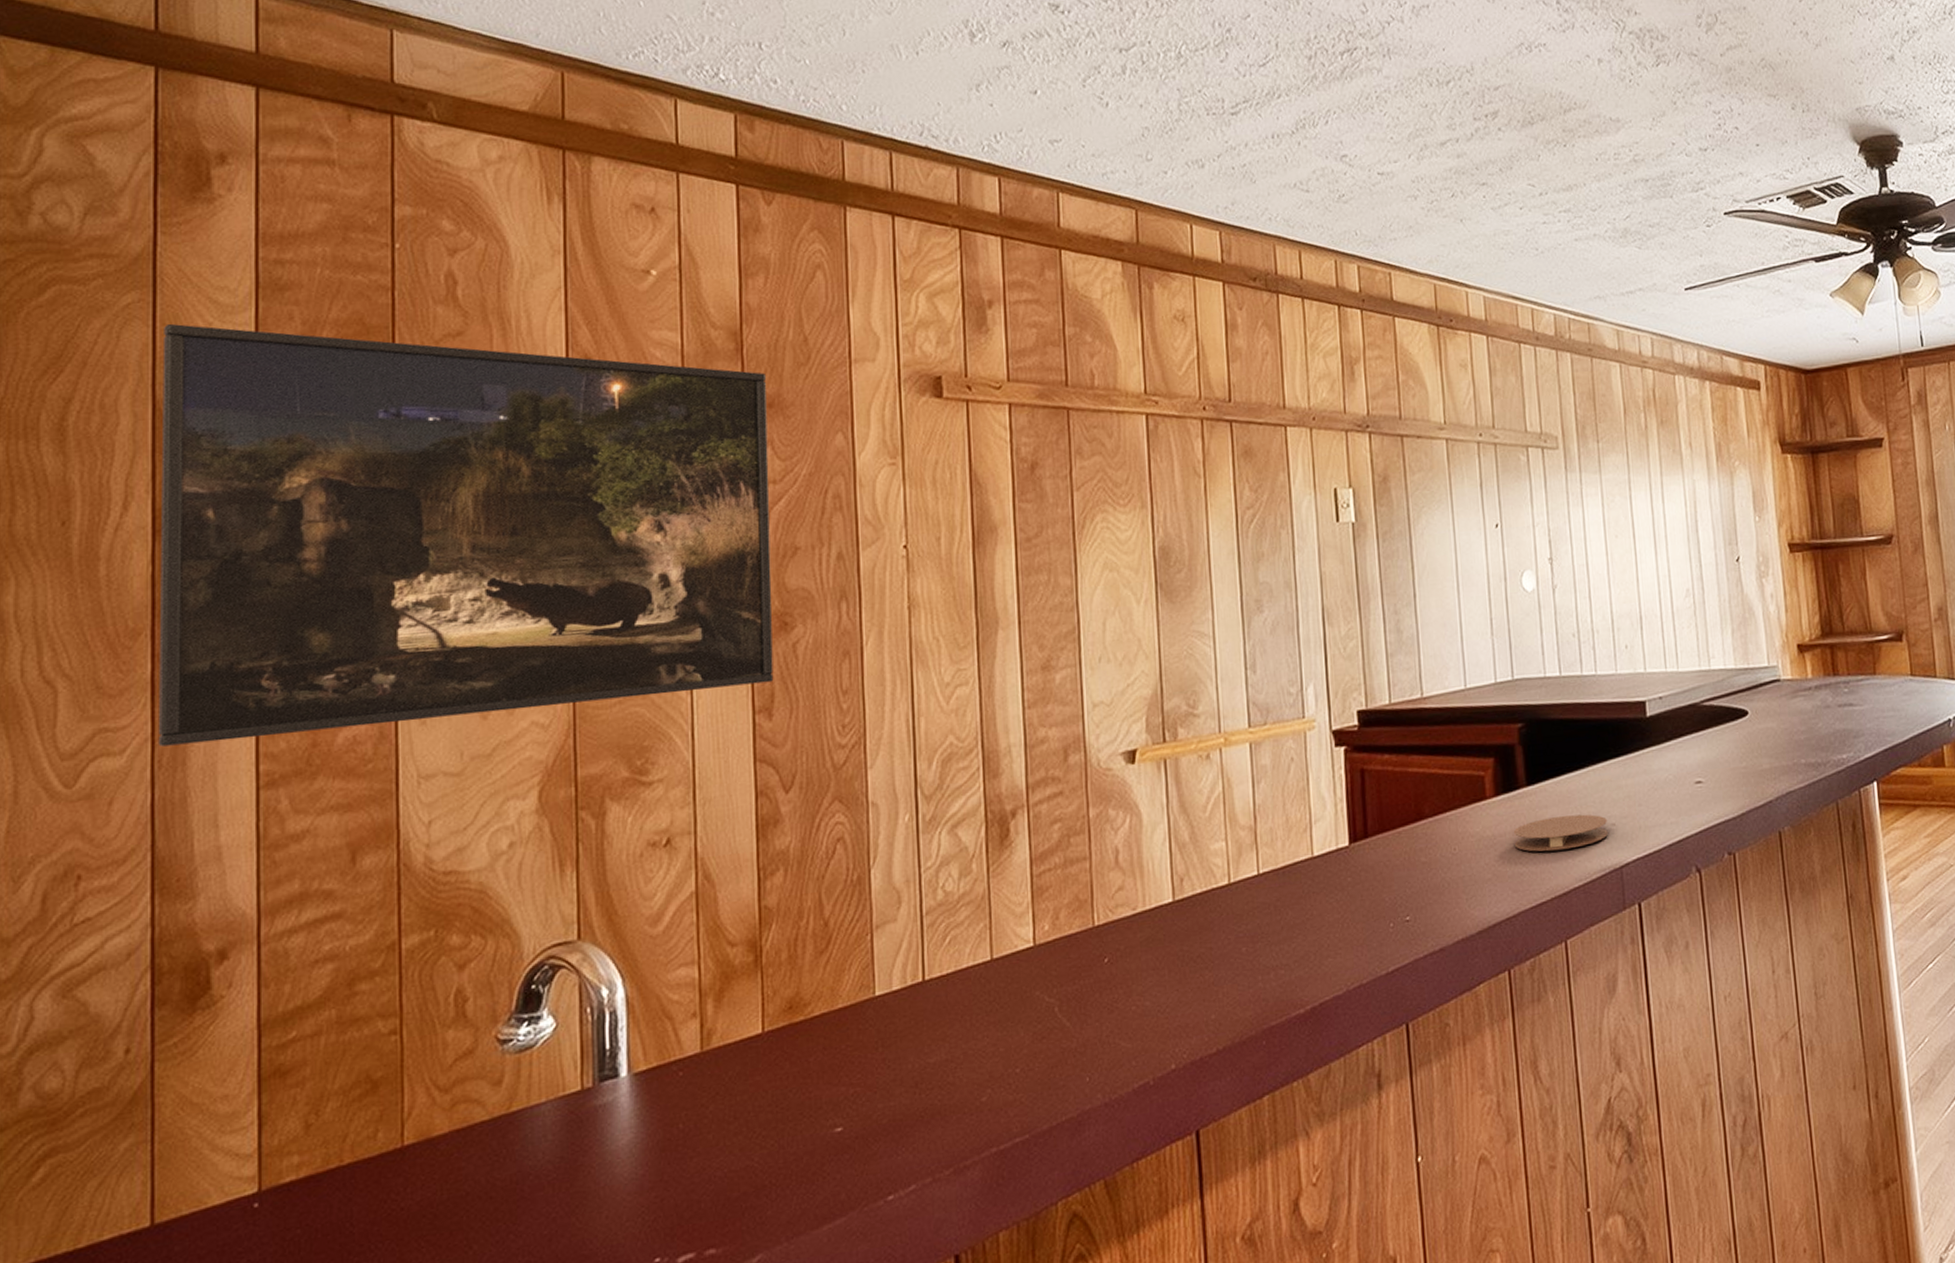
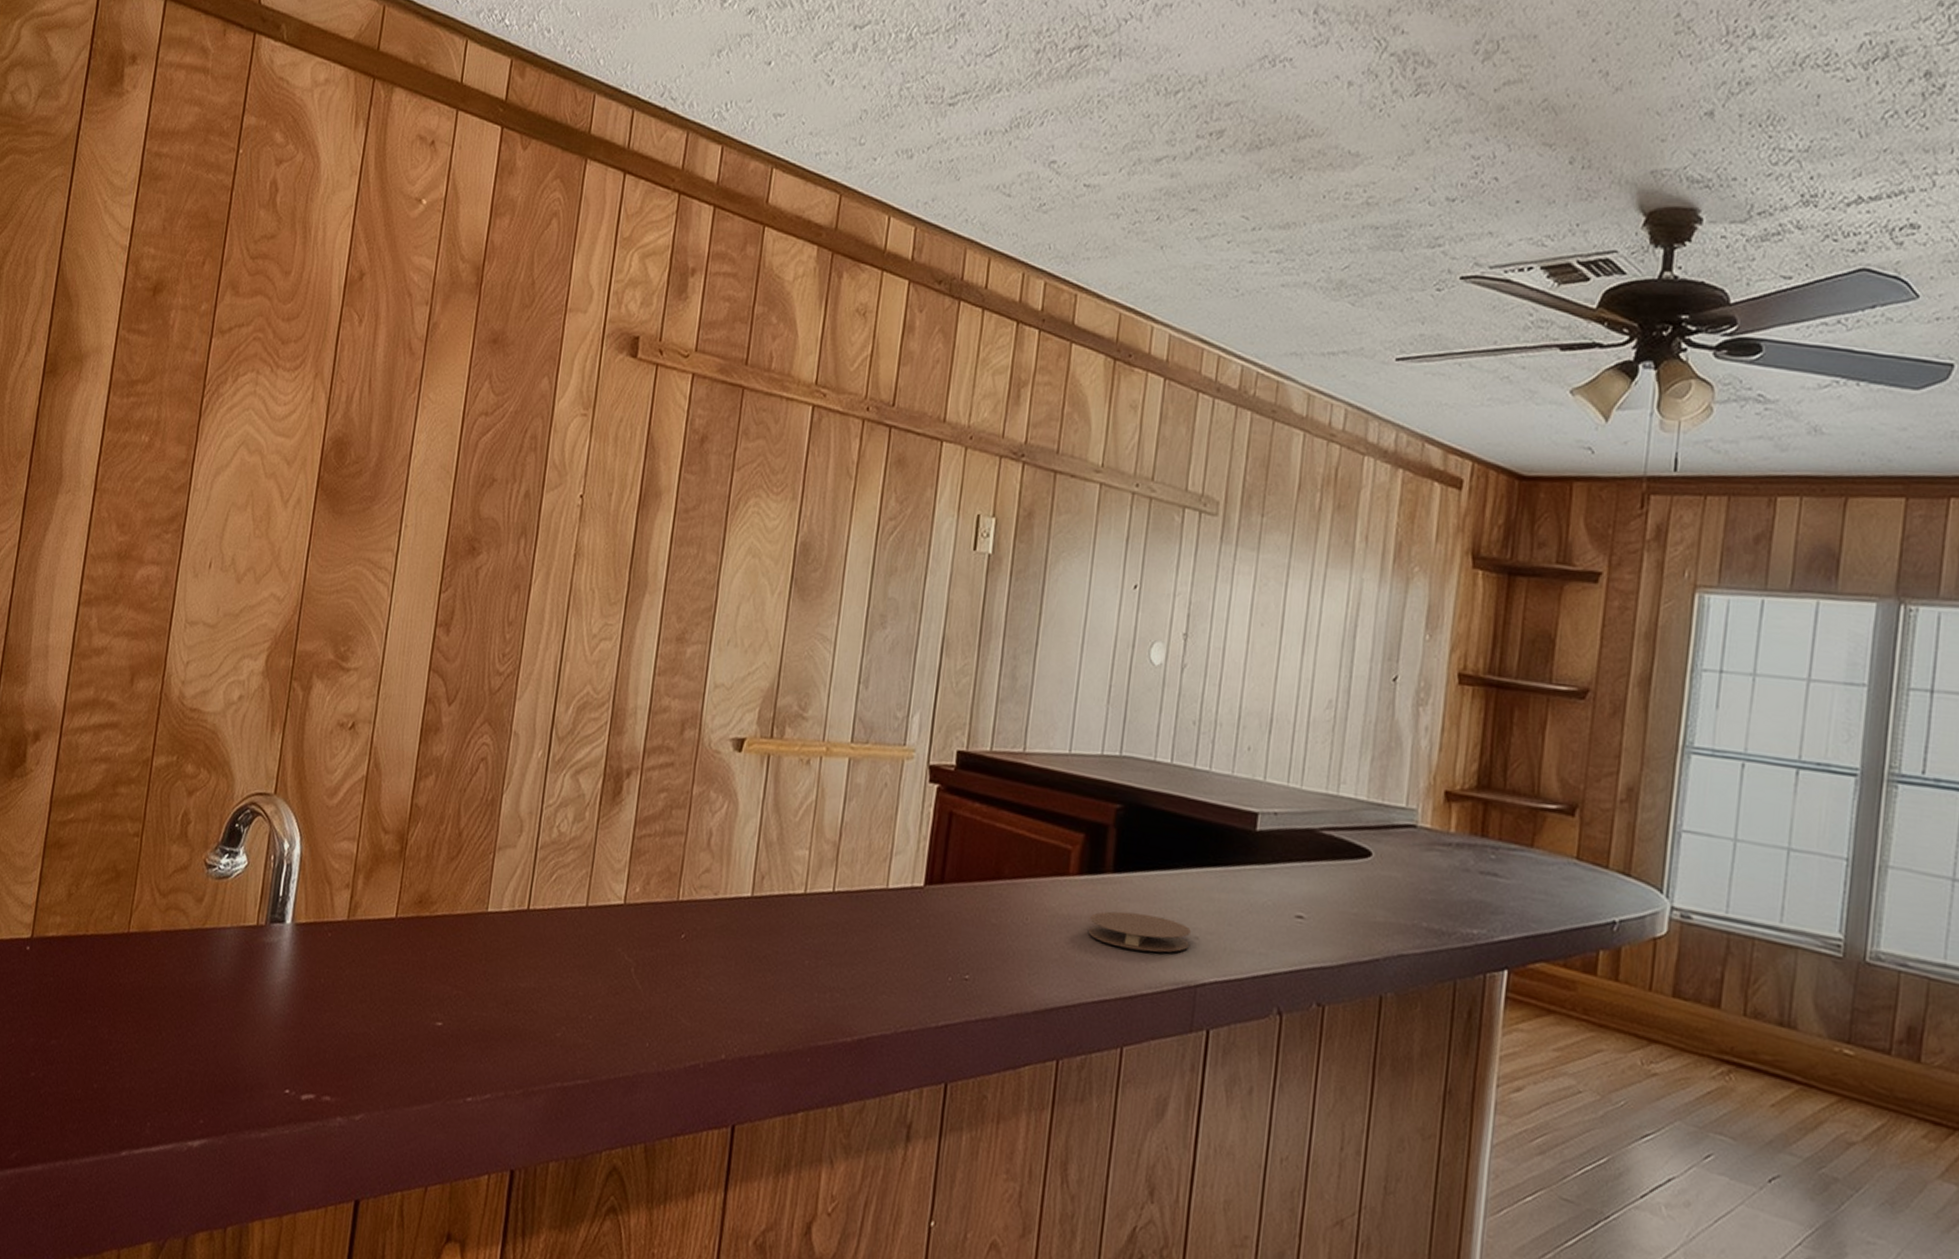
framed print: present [158,323,774,747] -> none [21,197,497,601]

